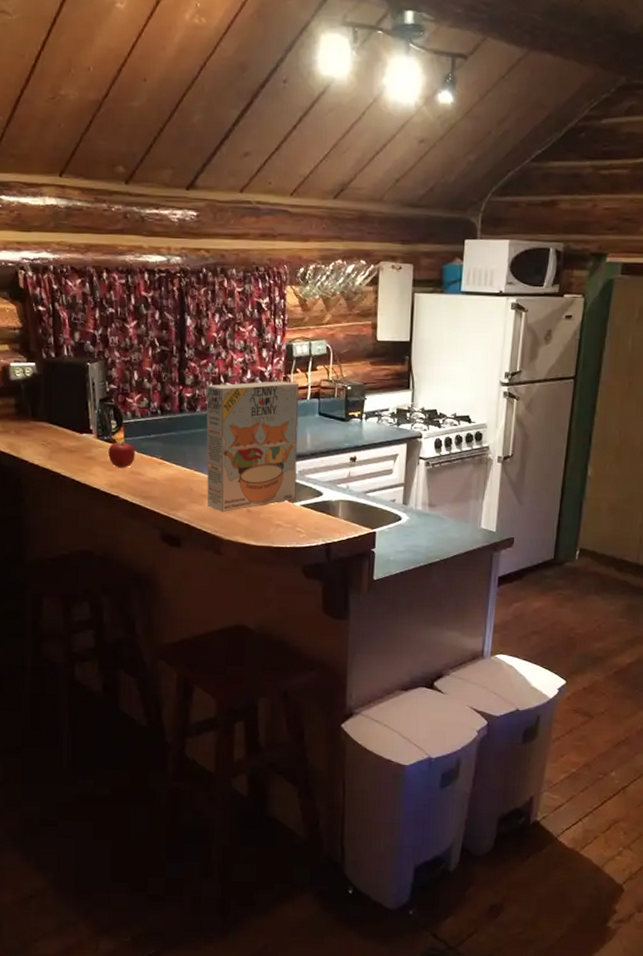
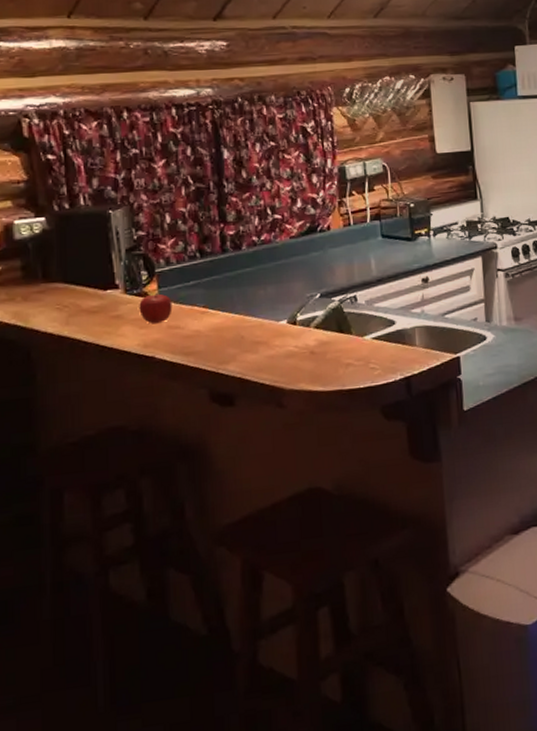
cereal box: present [206,381,299,512] -> none [251,206,365,358]

